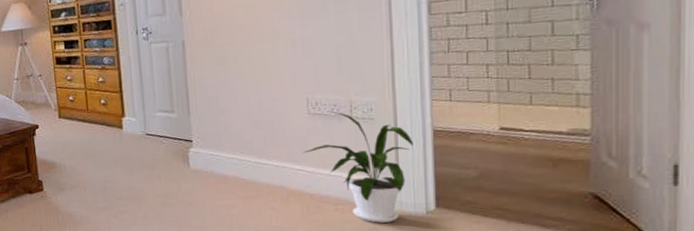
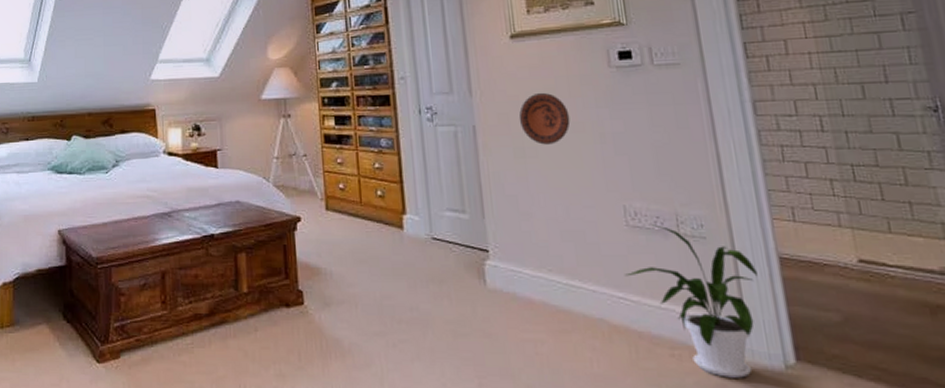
decorative plate: none [222,8,267,53] -> present [519,92,571,145]

